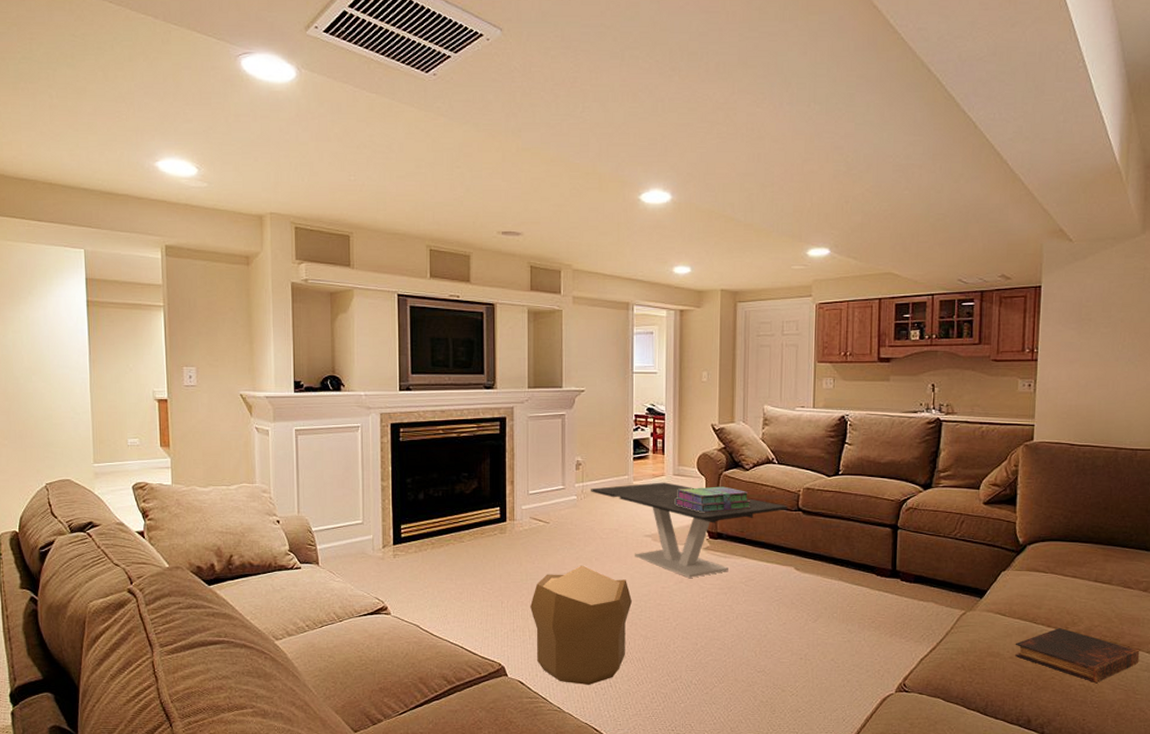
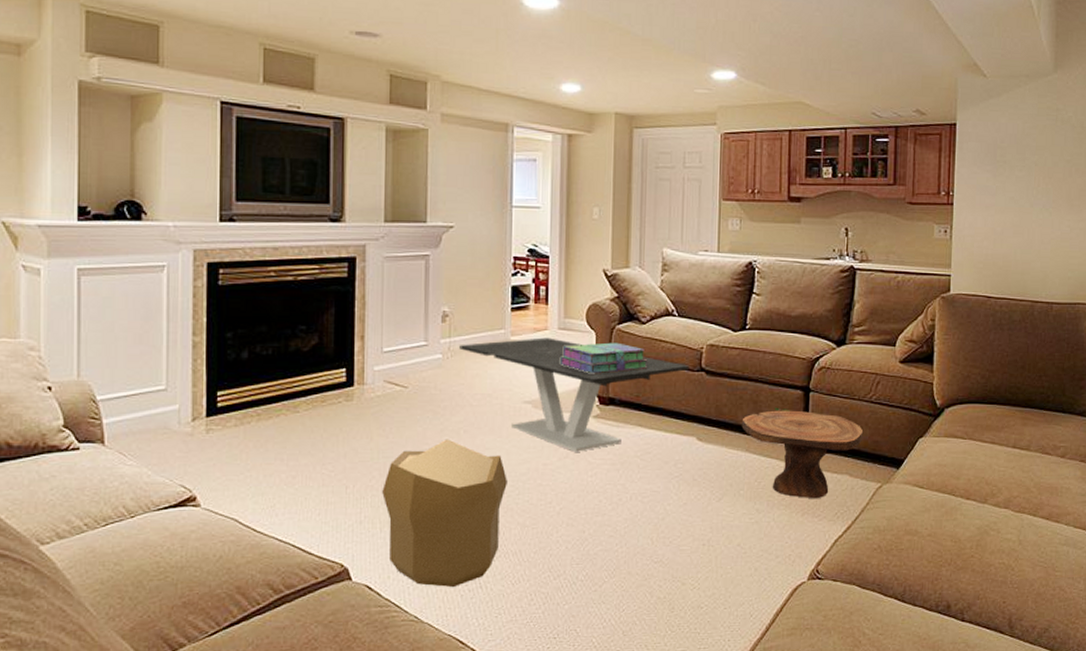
side table: none [835,541,949,622] -> present [741,406,864,498]
book: present [1015,628,1140,683] -> none [934,500,1059,560]

